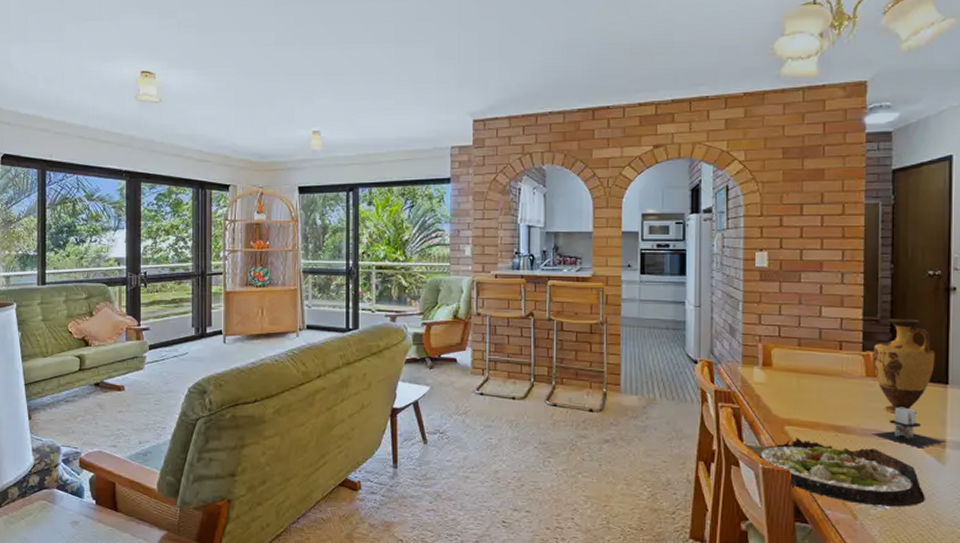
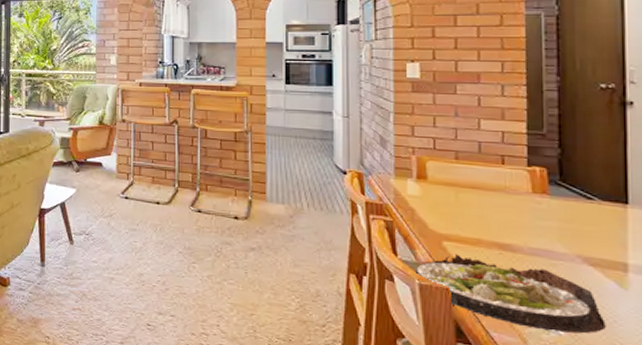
candle: present [871,407,946,449] -> none [541,226,627,272]
vase: present [873,318,935,415] -> none [539,133,612,236]

